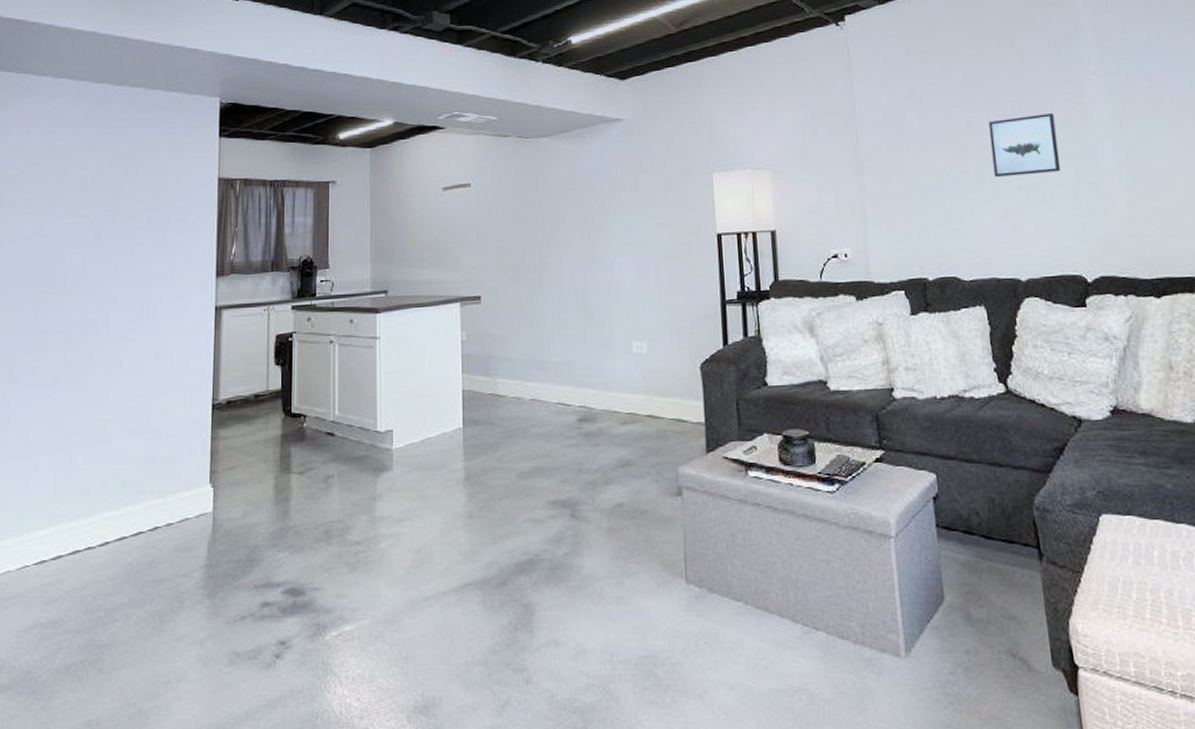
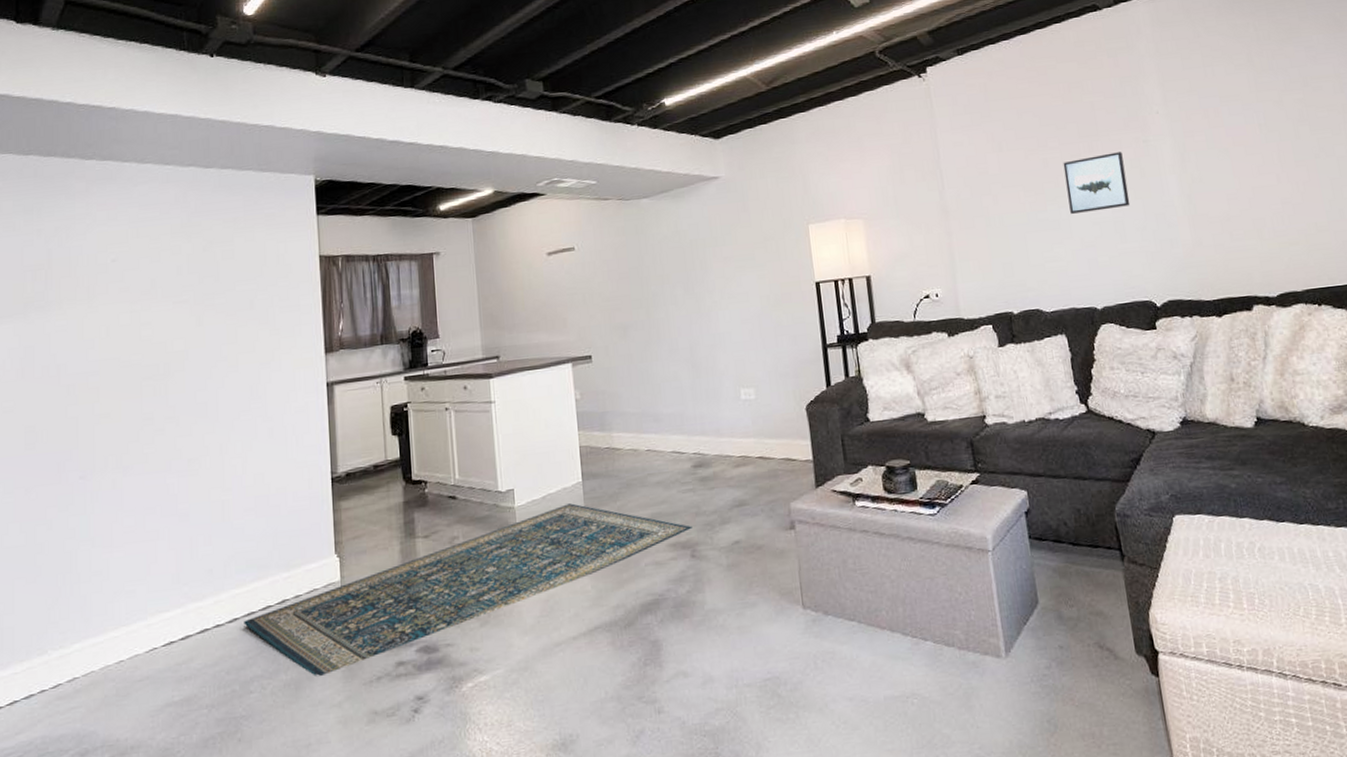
rug: none [114,450,574,611] -> present [244,503,692,677]

